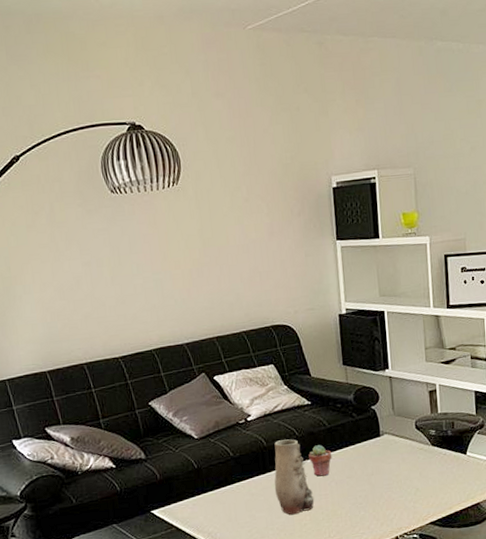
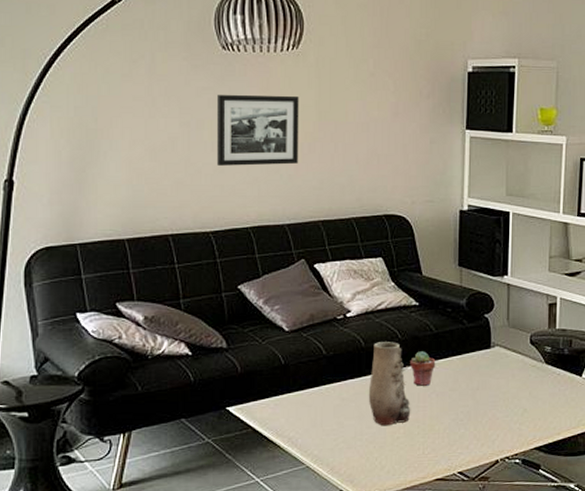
picture frame: none [112,227,189,298] -> present [217,94,299,166]

